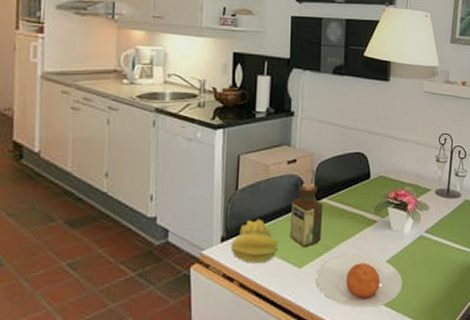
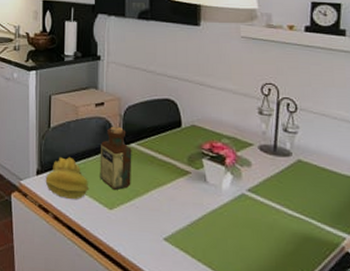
plate: present [316,254,402,309] -> none [126,203,222,263]

